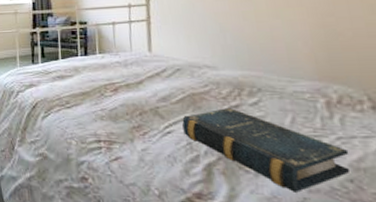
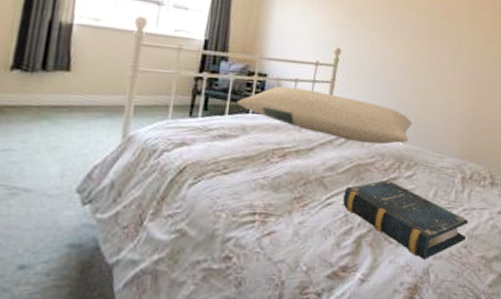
pillow: none [66,29,246,73] -> present [237,86,413,145]

